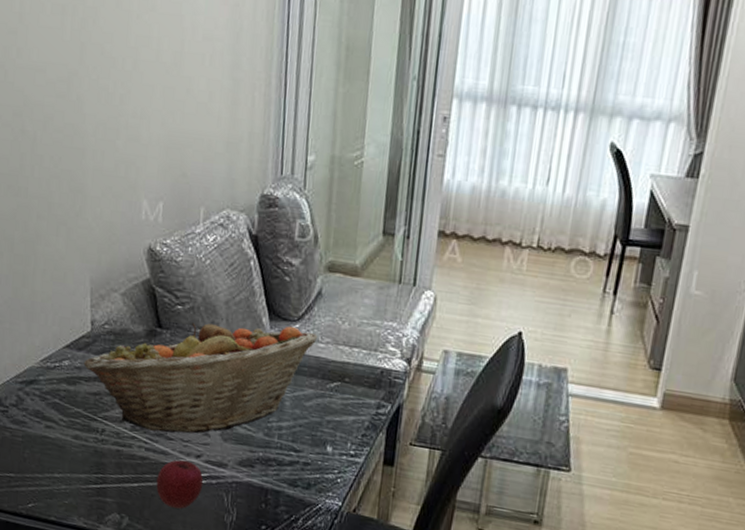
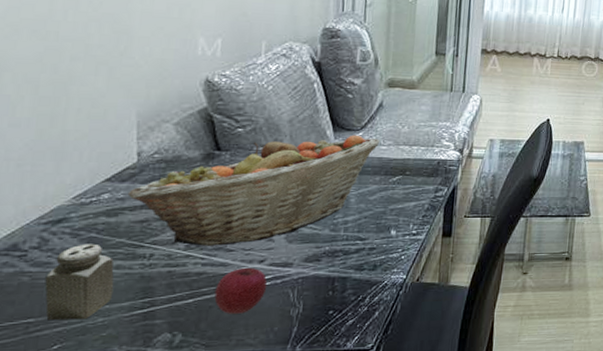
salt shaker: none [21,408,74,484] -> present [45,243,114,321]

